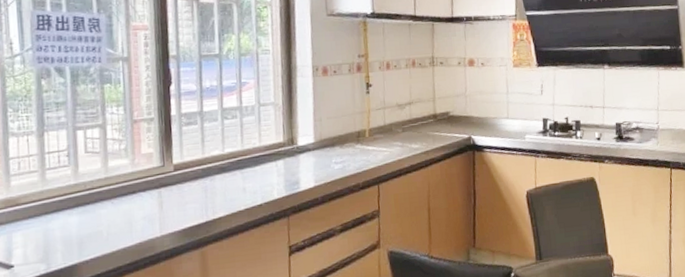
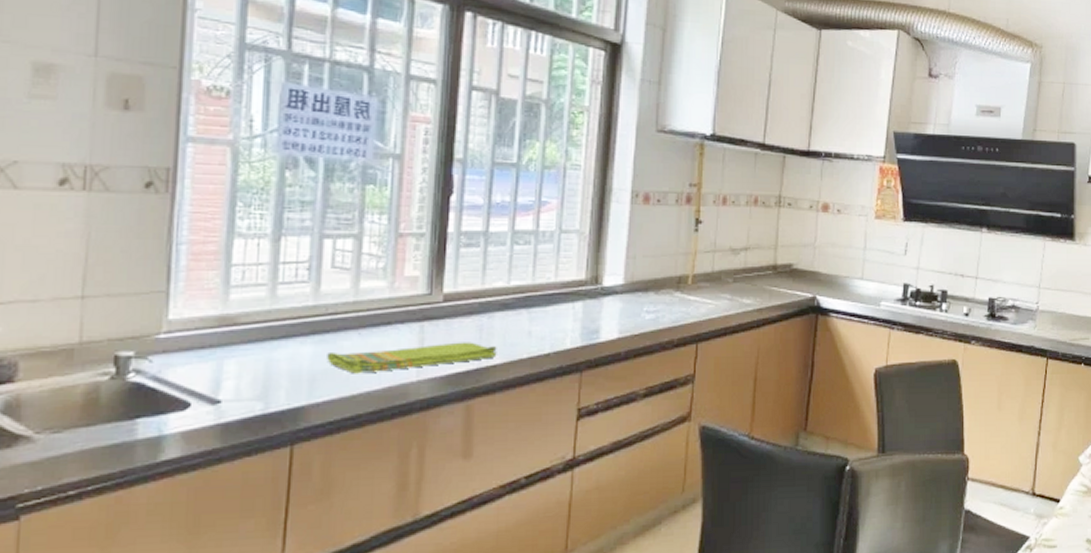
dish towel: none [89,201,221,235] -> present [327,342,497,374]

